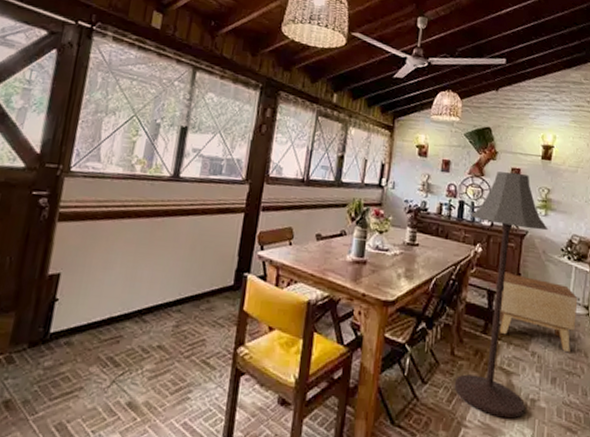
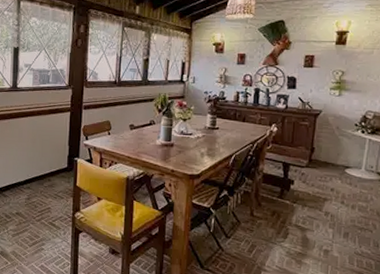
floor lamp: present [454,171,548,419] -> none [254,59,342,265]
side table: present [499,272,578,352] -> none [294,147,371,211]

